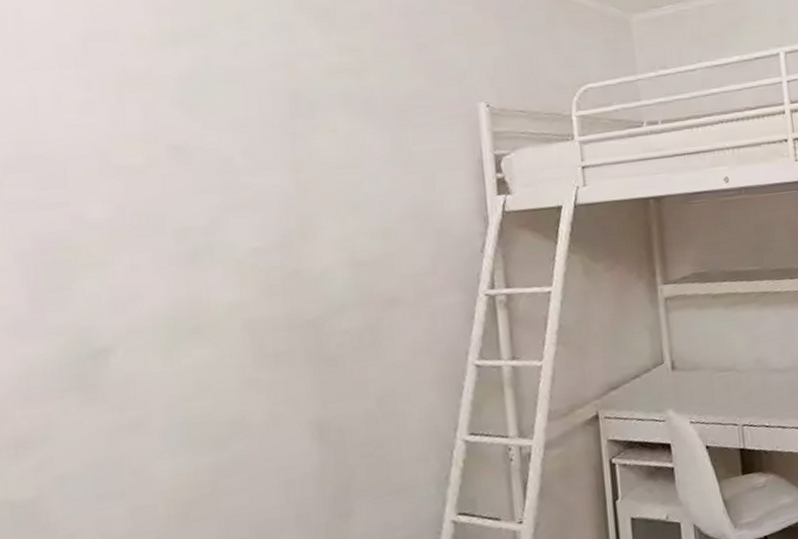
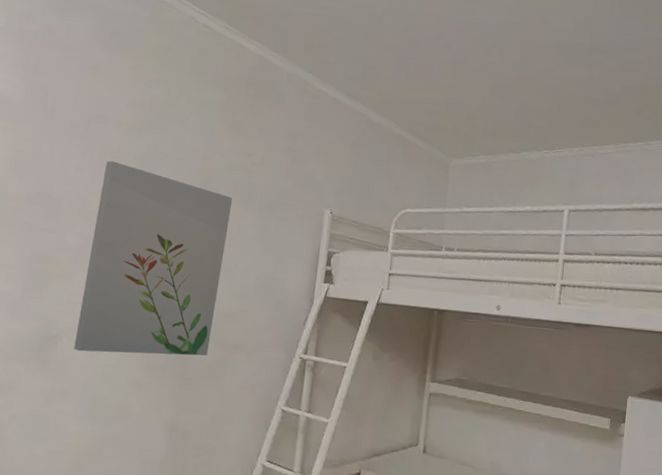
wall art: none [129,90,352,363] -> present [74,161,233,356]

